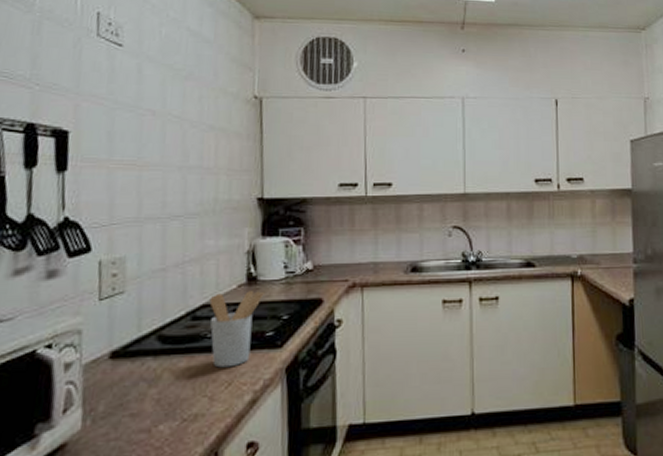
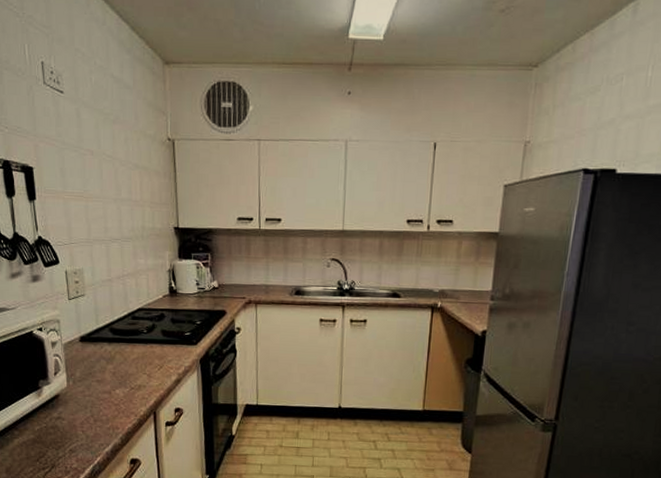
utensil holder: present [209,291,264,368] -> none [143,301,182,355]

